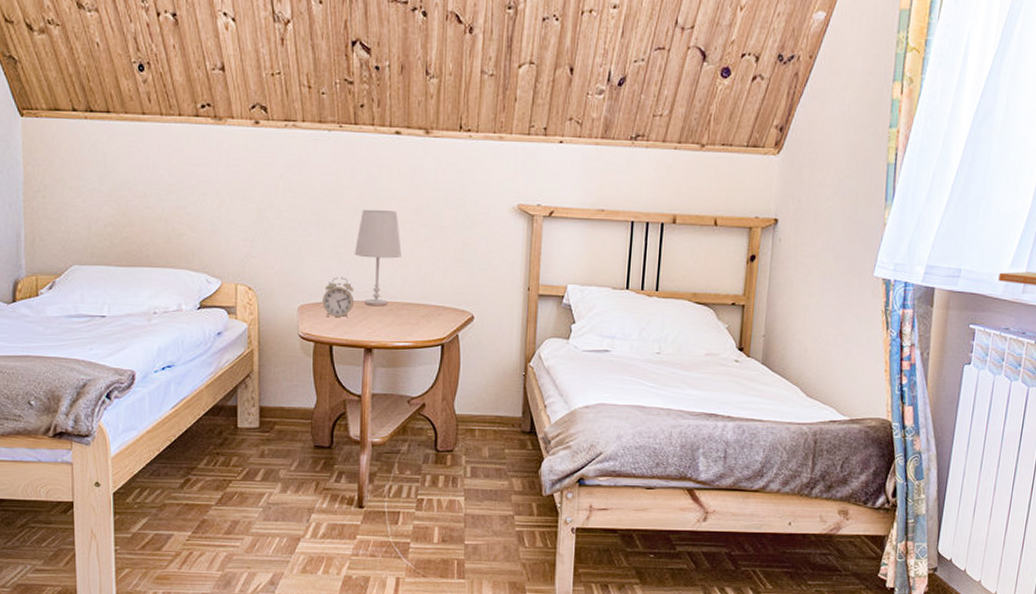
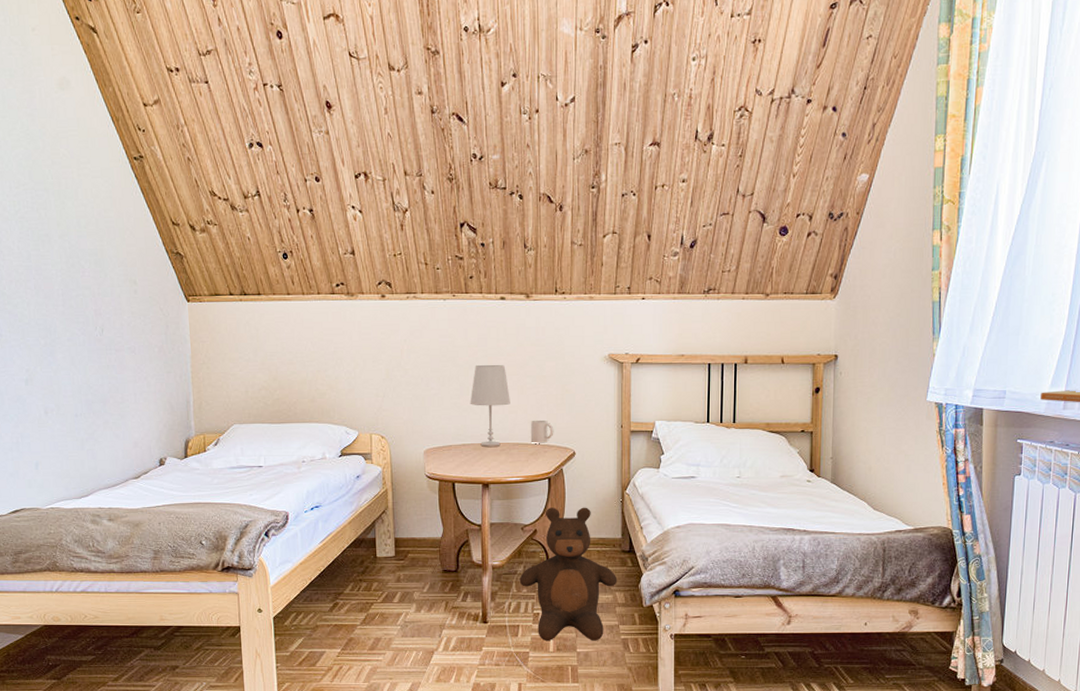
alarm clock: present [323,277,353,318] -> none [445,423,471,459]
teddy bear: none [402,379,515,533] -> present [519,507,618,641]
mug: none [423,276,451,304] -> present [530,419,554,443]

